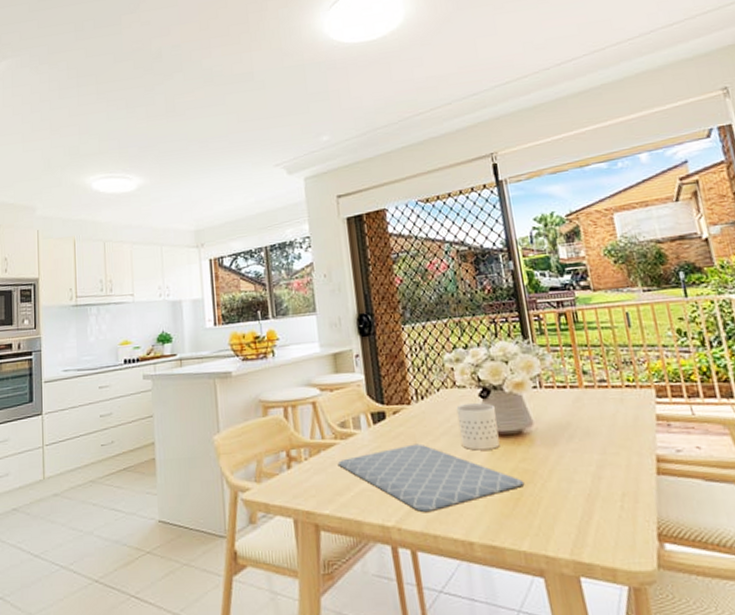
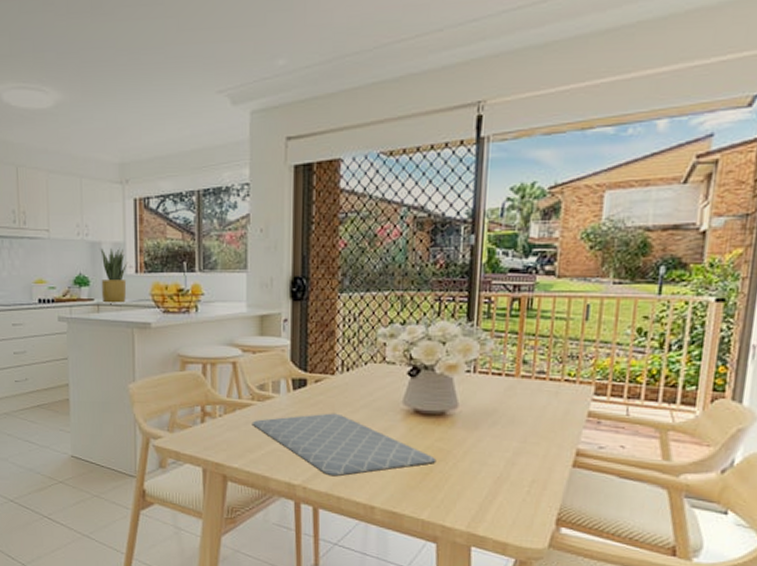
planter: none [181,303,207,357] -> present [100,247,128,303]
mug: present [456,402,500,451] -> none [380,379,423,426]

